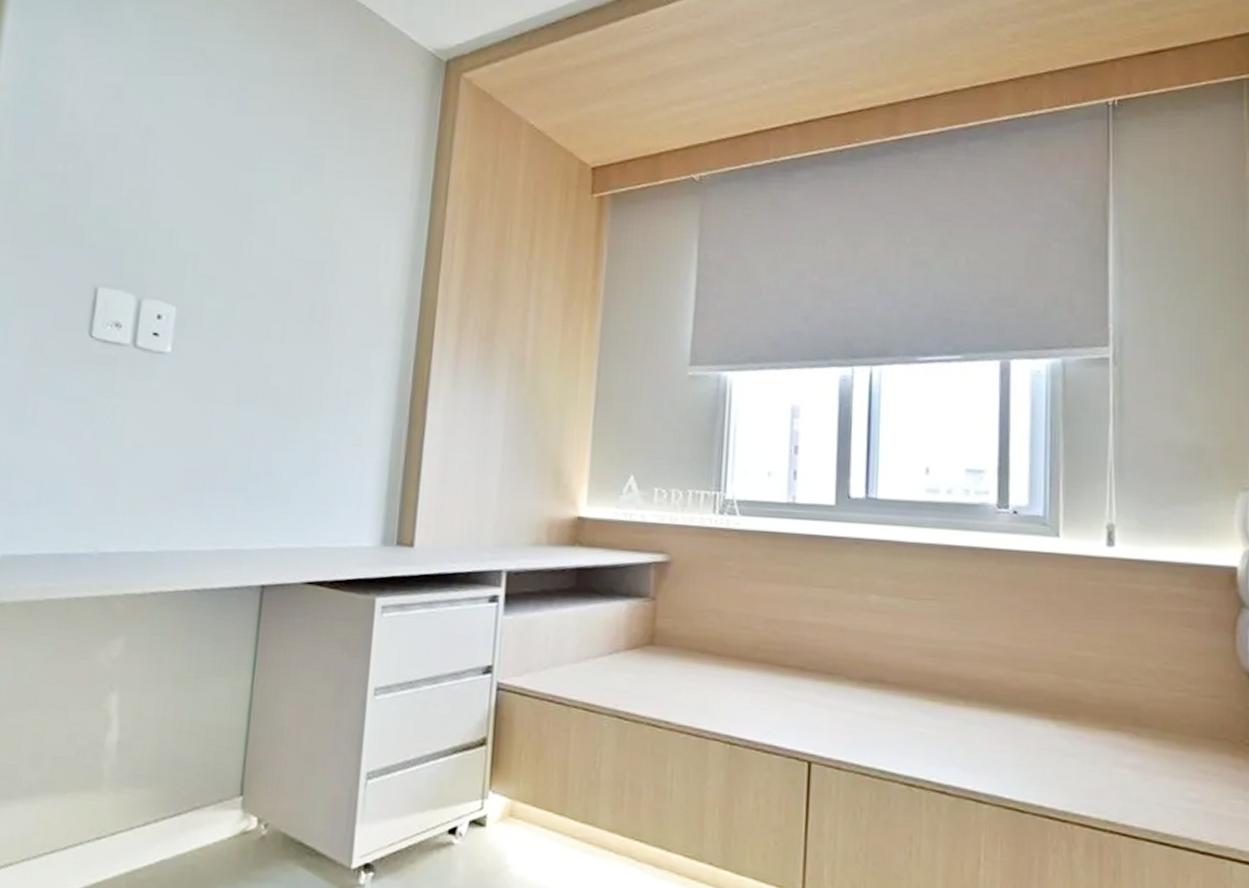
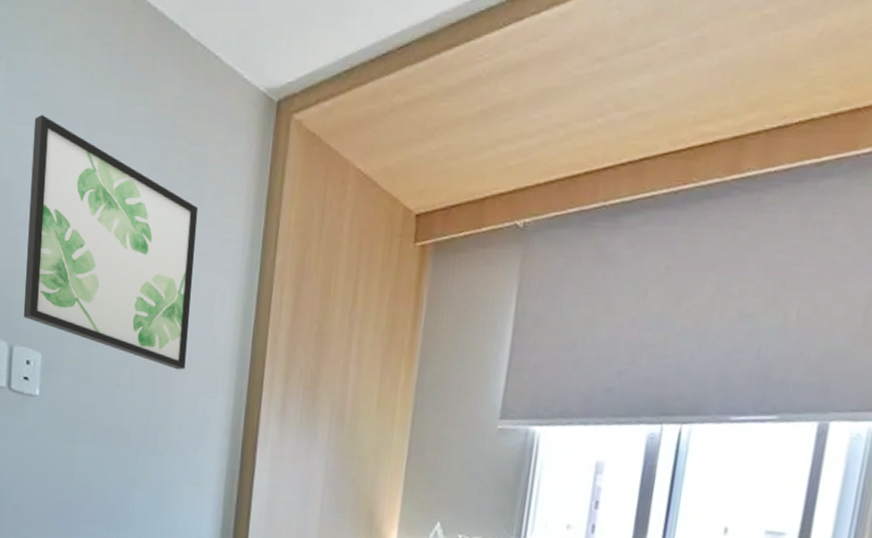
wall art: none [156,66,362,322] -> present [23,115,199,370]

